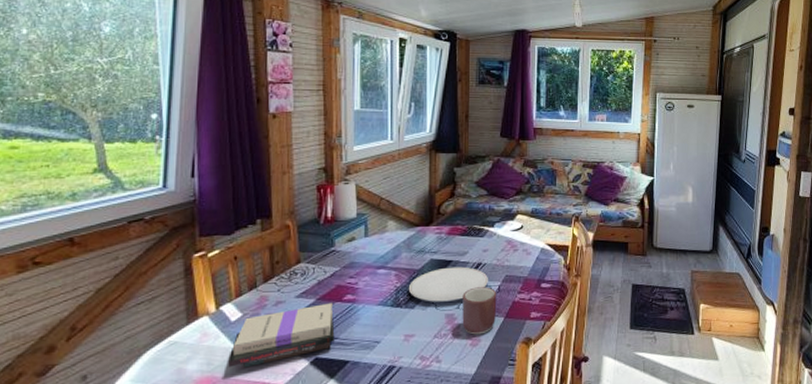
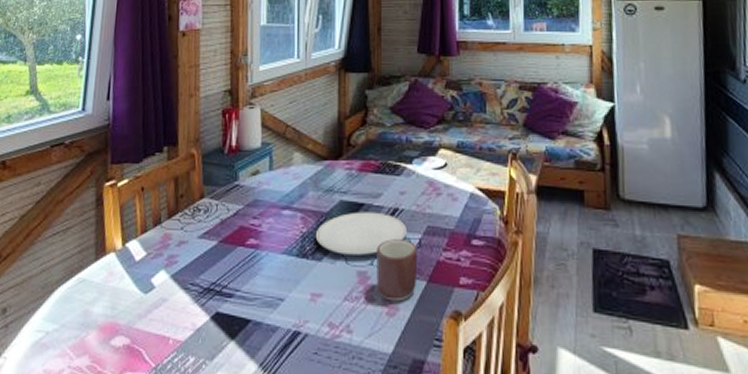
books: present [228,302,335,368] -> none [131,246,237,317]

